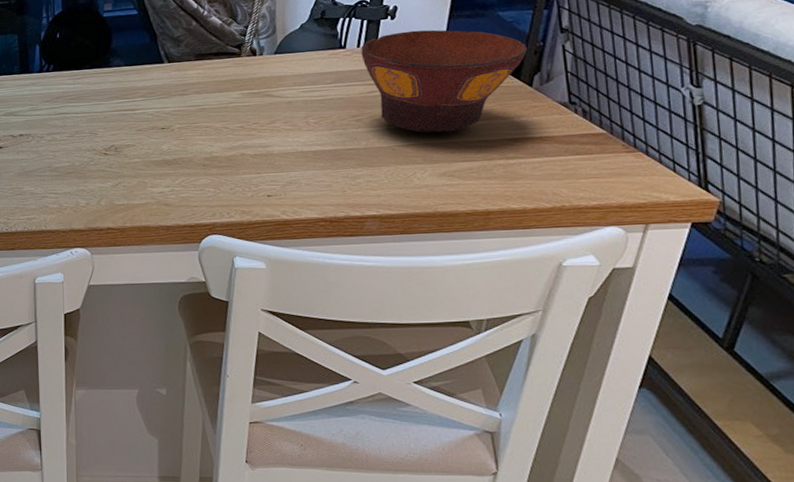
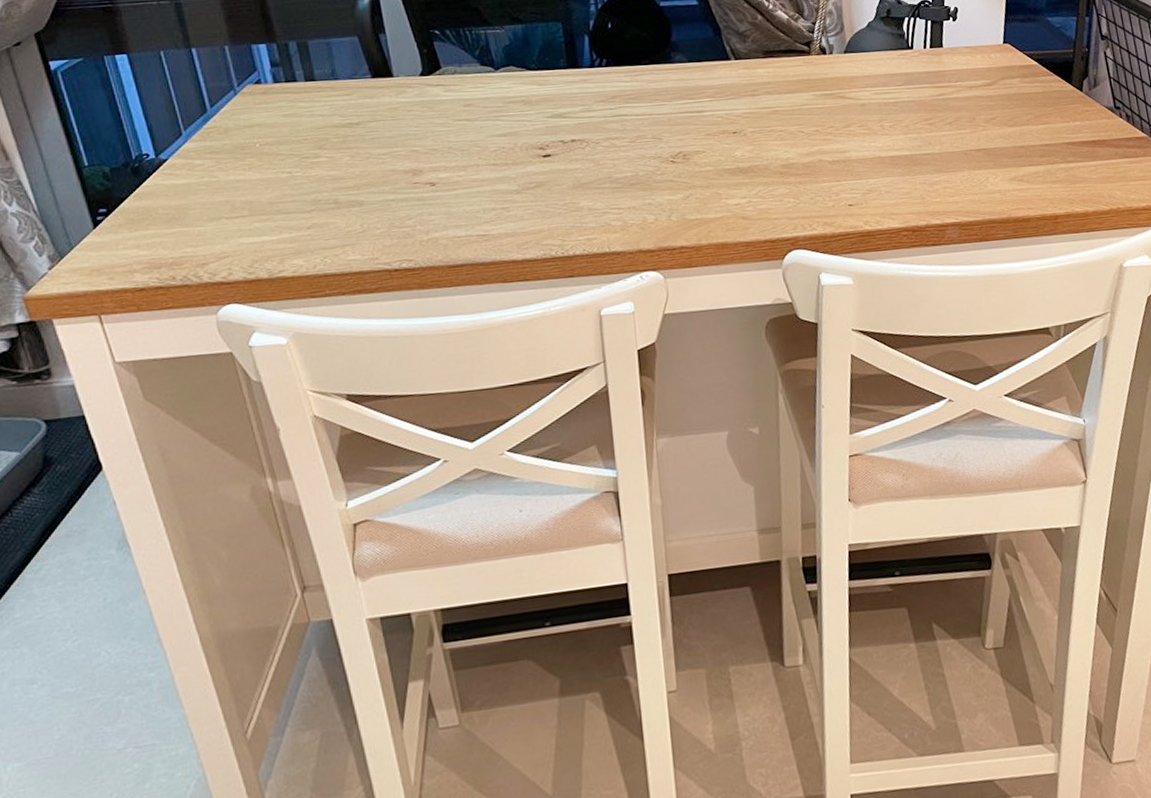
bowl: present [361,29,528,133] -> none [927,32,1076,137]

